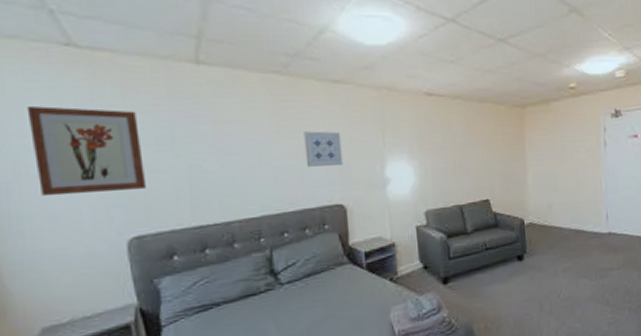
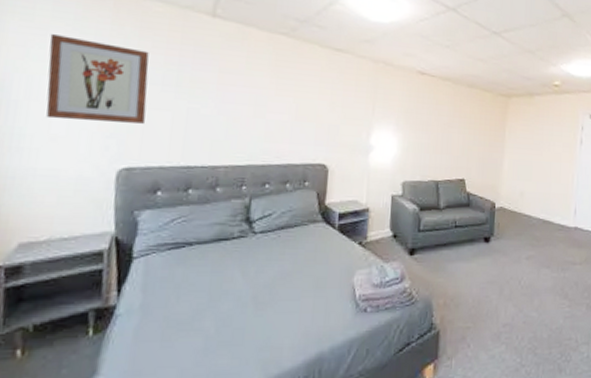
wall art: present [303,131,343,167] -> none [297,91,335,128]

